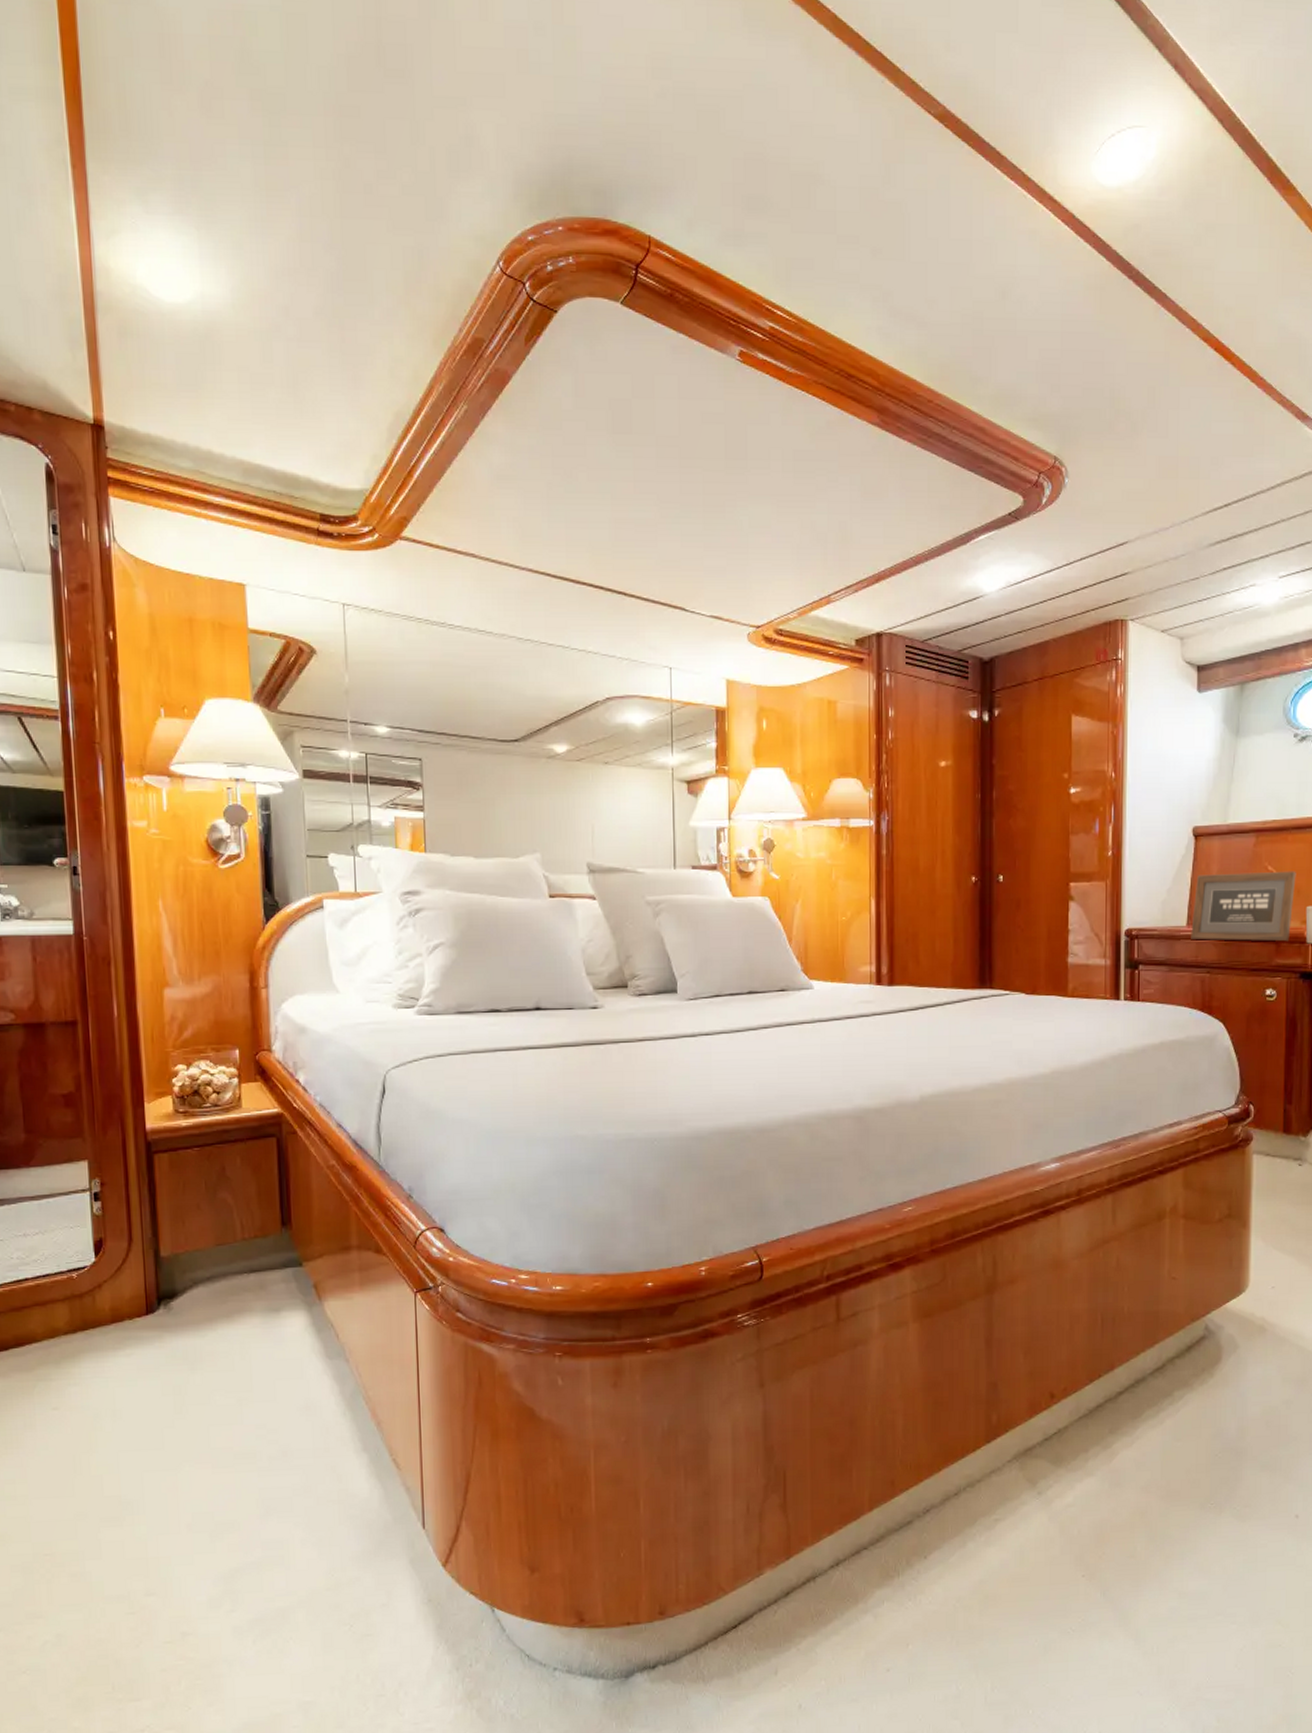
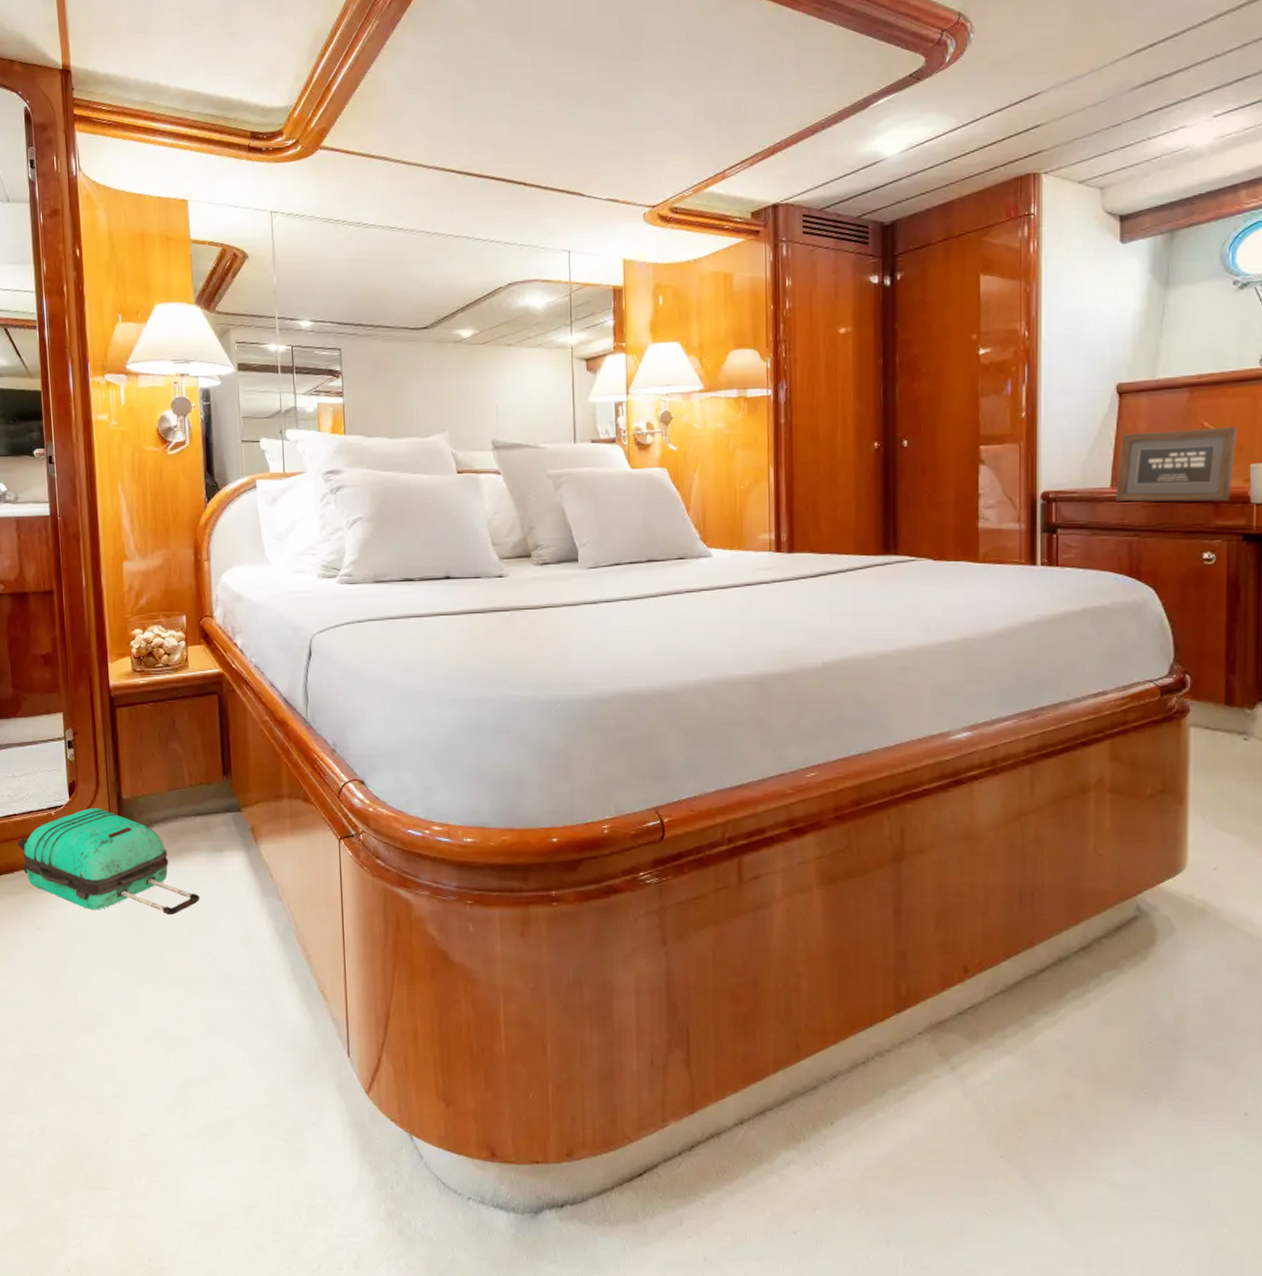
suitcase: none [29,1268,253,1386] -> present [17,808,200,916]

